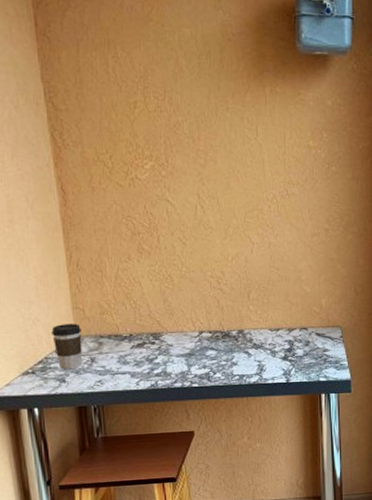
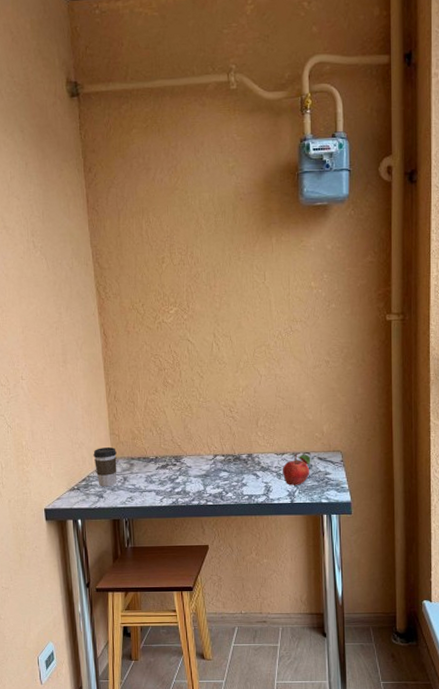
fruit: none [276,330,309,364] -> present [282,454,311,486]

